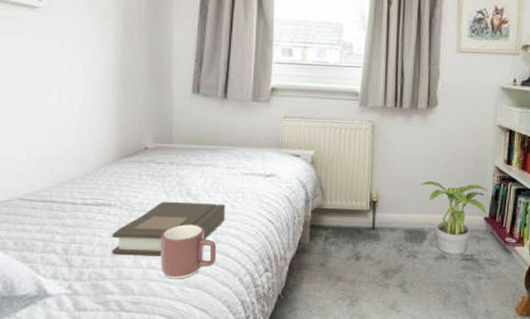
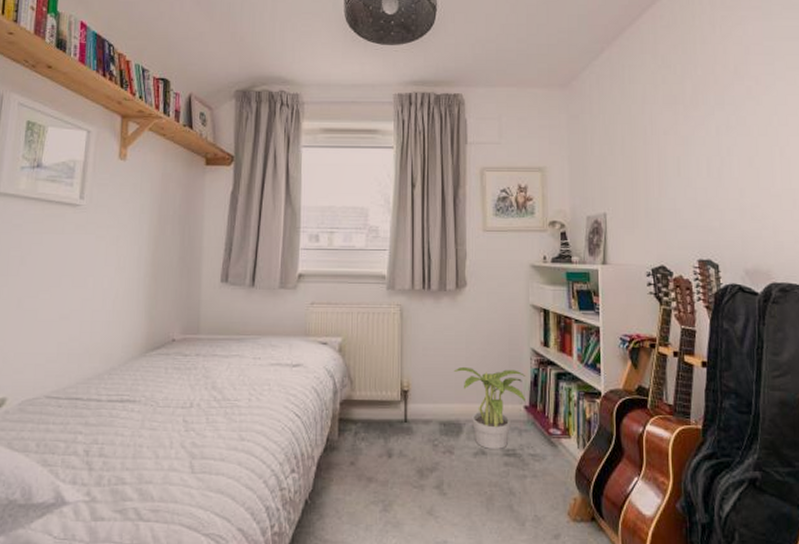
book: present [112,201,226,256] -> none [133,395,251,457]
mug: present [160,224,216,279] -> none [182,421,240,483]

